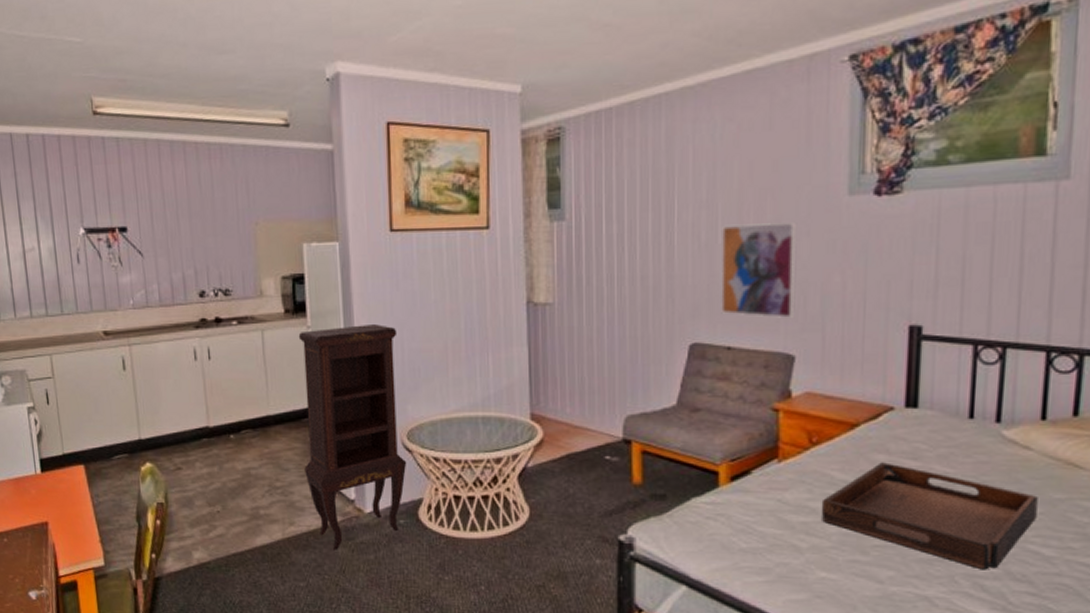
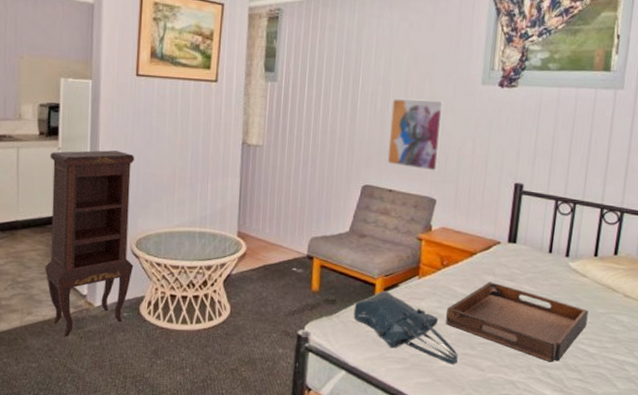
tote bag: none [691,480,843,575] -> present [353,290,458,365]

